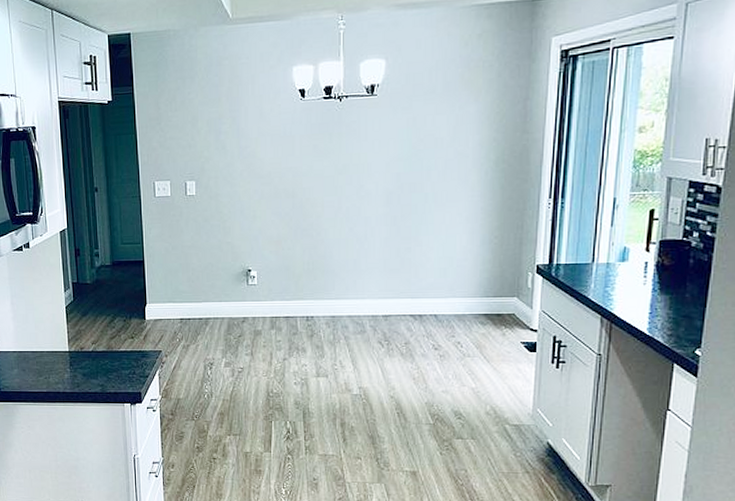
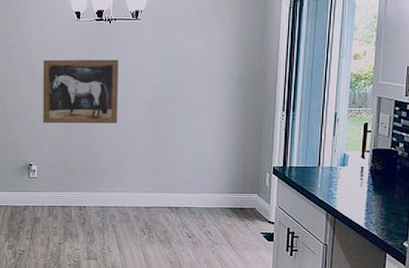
wall art: none [262,144,351,223] -> present [43,59,119,124]

